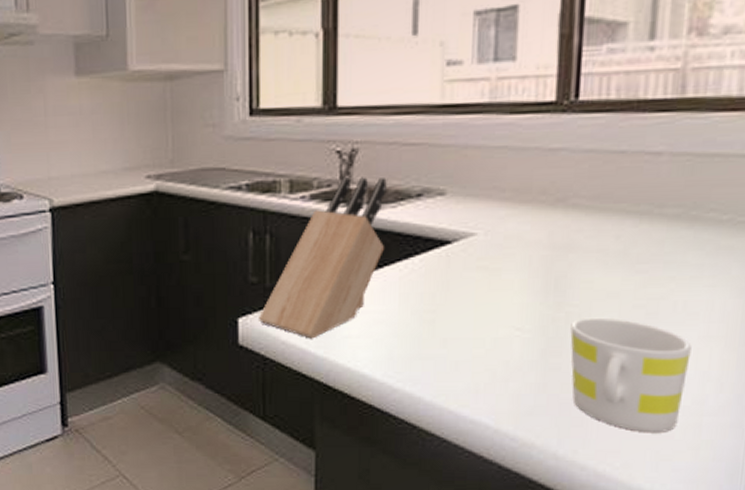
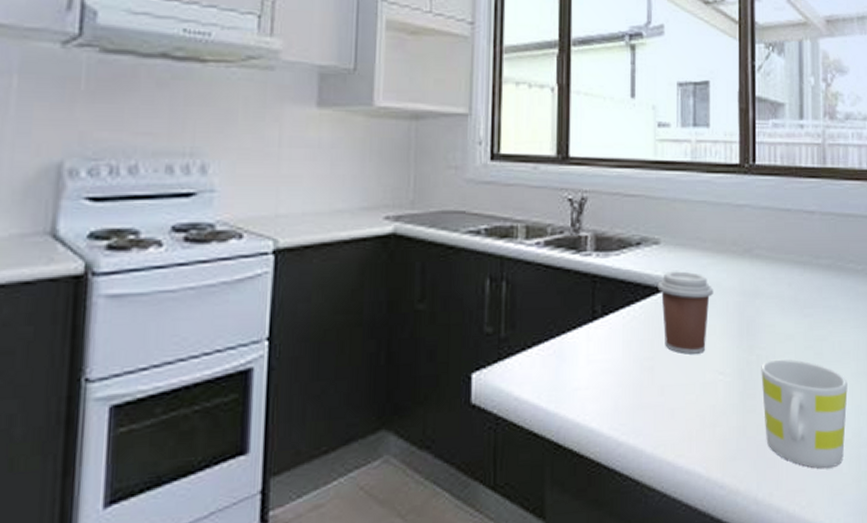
knife block: present [257,176,387,339] -> none [491,224,611,393]
coffee cup: none [441,223,513,309] -> present [657,271,714,354]

